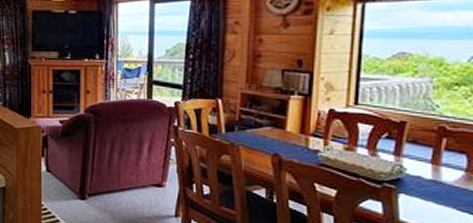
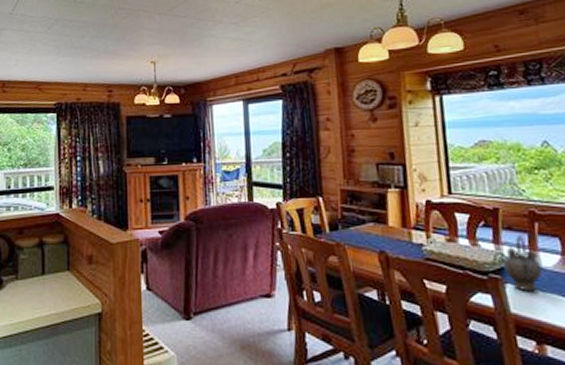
teapot: none [401,149,441,203] -> present [503,235,542,292]

